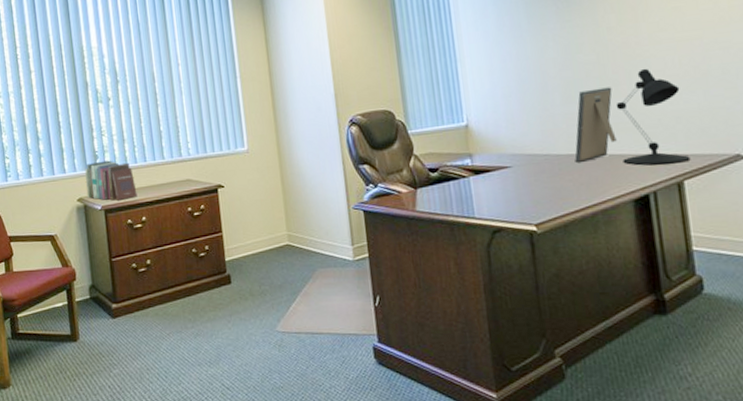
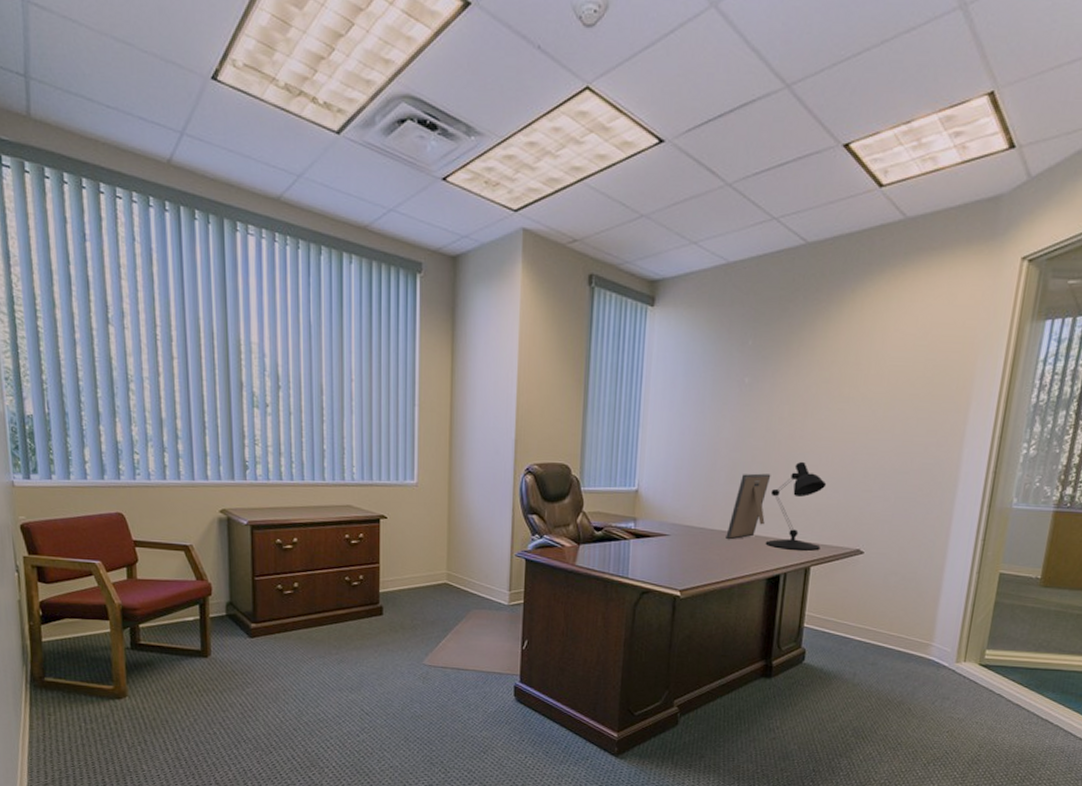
books: present [85,160,137,202] -> none [231,472,290,519]

